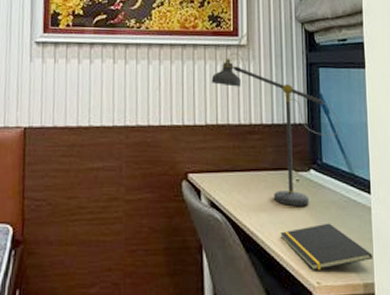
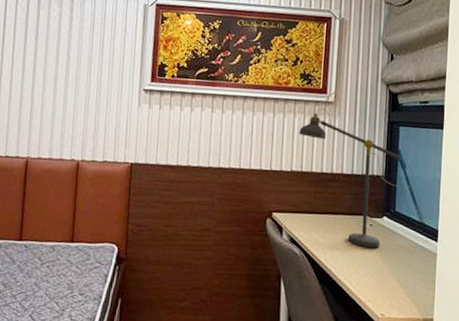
notepad: present [280,223,373,271] -> none [351,264,434,304]

